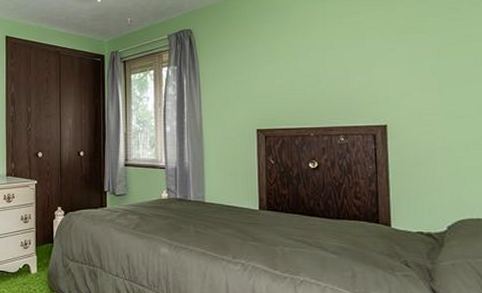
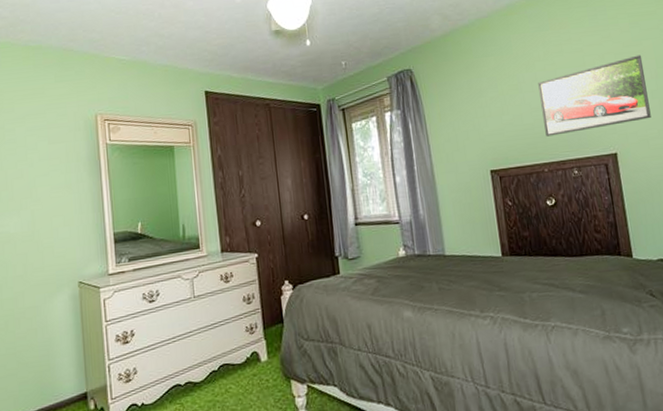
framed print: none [313,31,428,103] -> present [538,55,651,137]

